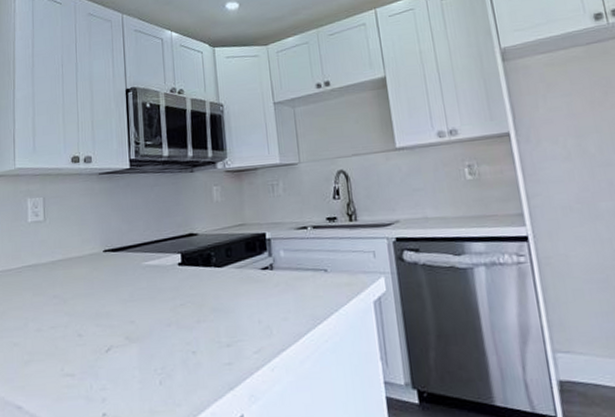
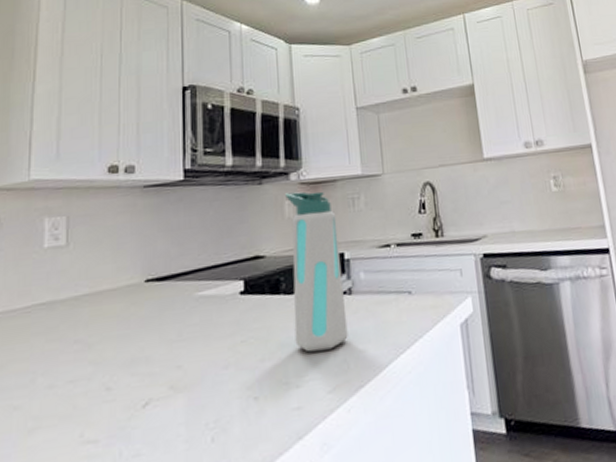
water bottle: none [213,178,271,318] -> present [285,191,348,352]

